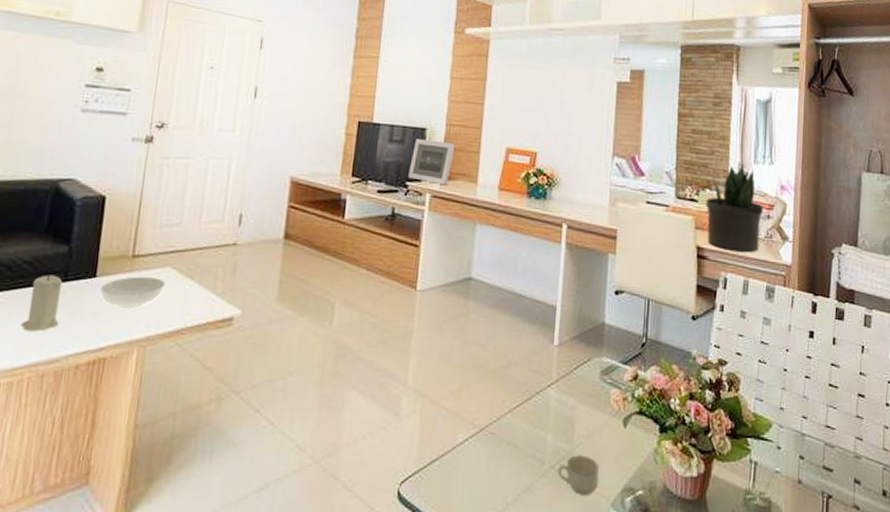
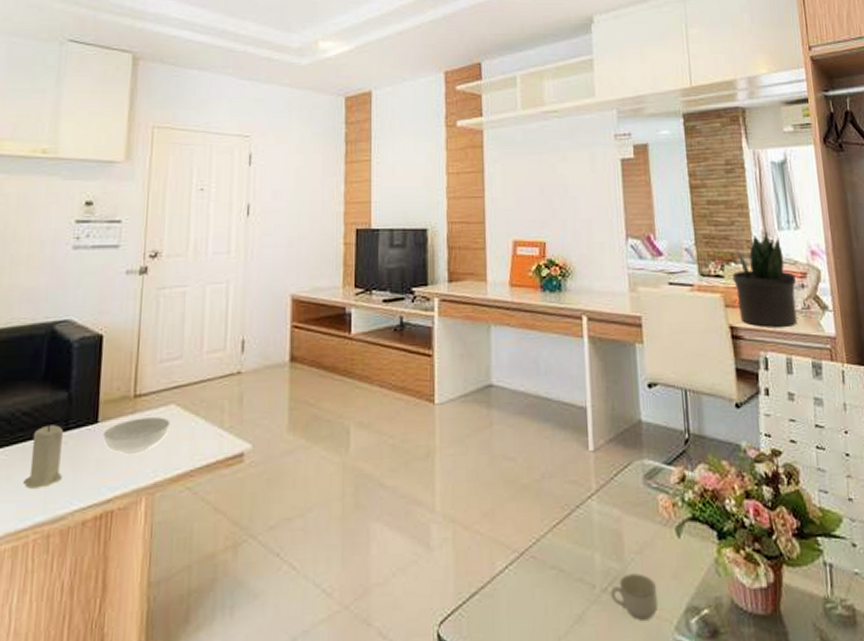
picture frame: present [407,139,456,186] -> none [412,240,460,288]

